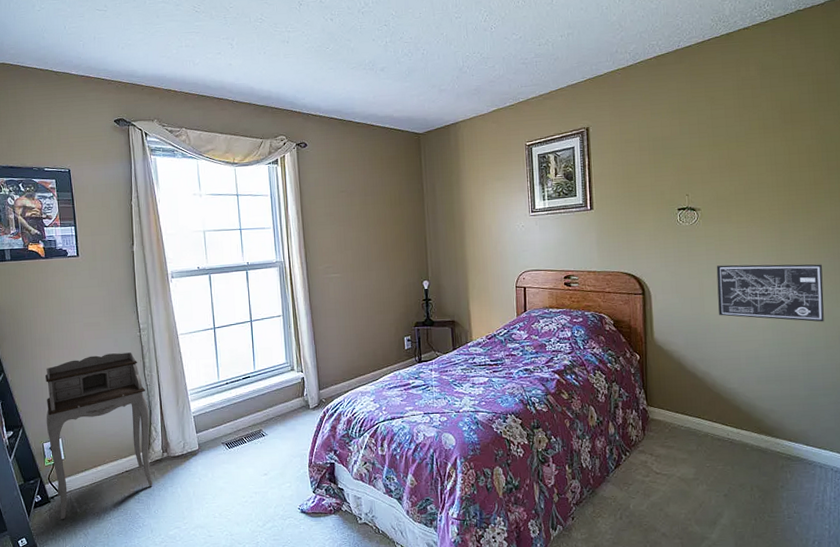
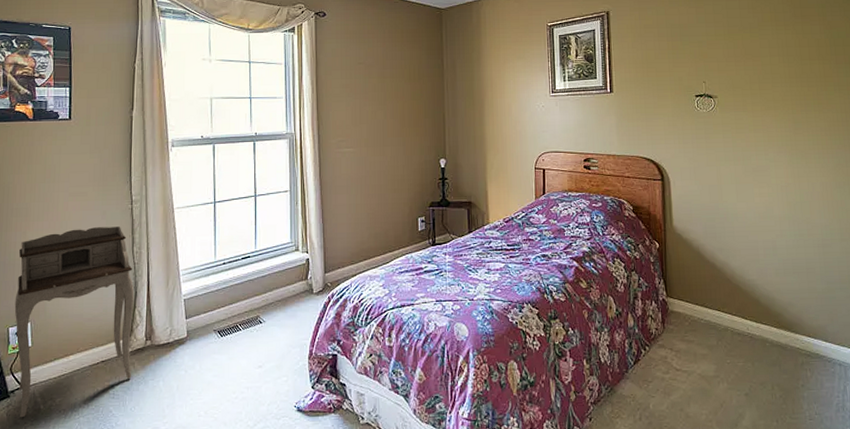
wall art: present [716,264,824,322] -> none [733,153,838,214]

